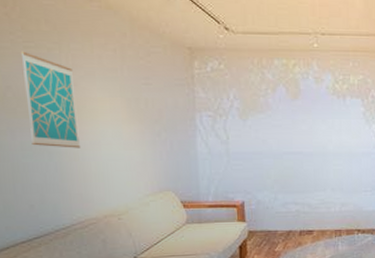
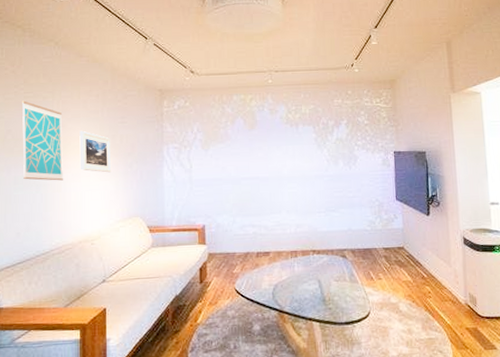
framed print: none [95,91,137,141] -> present [79,130,112,173]

